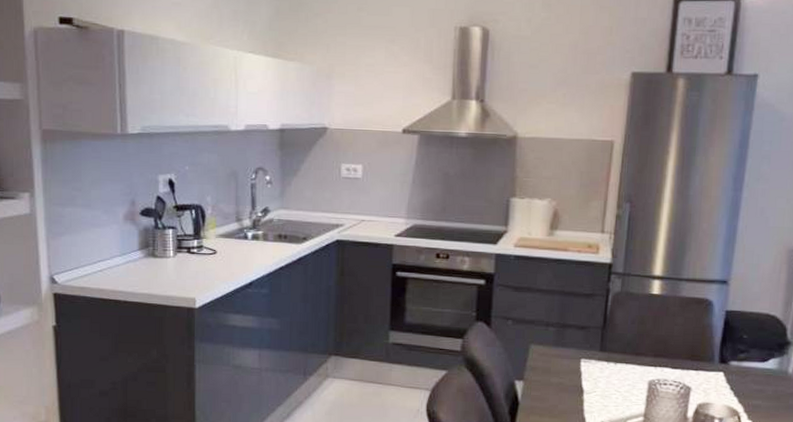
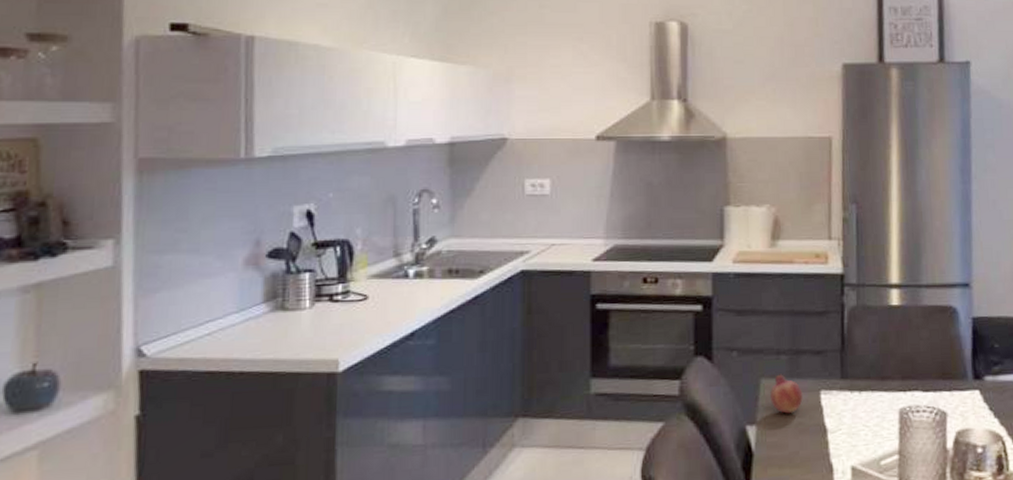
fruit: none [537,342,565,375] -> present [770,374,803,414]

